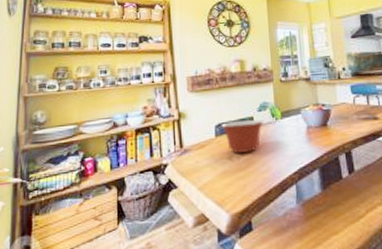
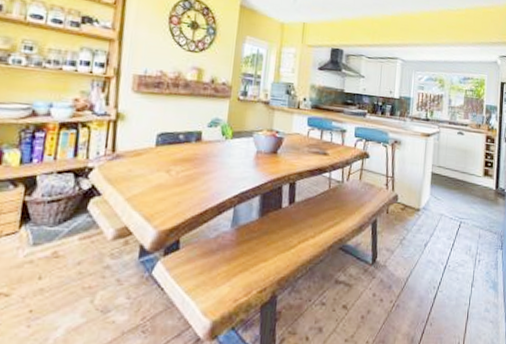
mixing bowl: present [221,119,264,154] -> none [164,132,212,169]

